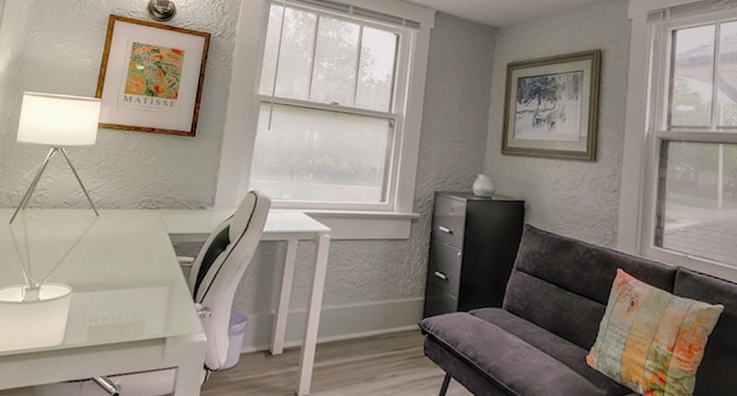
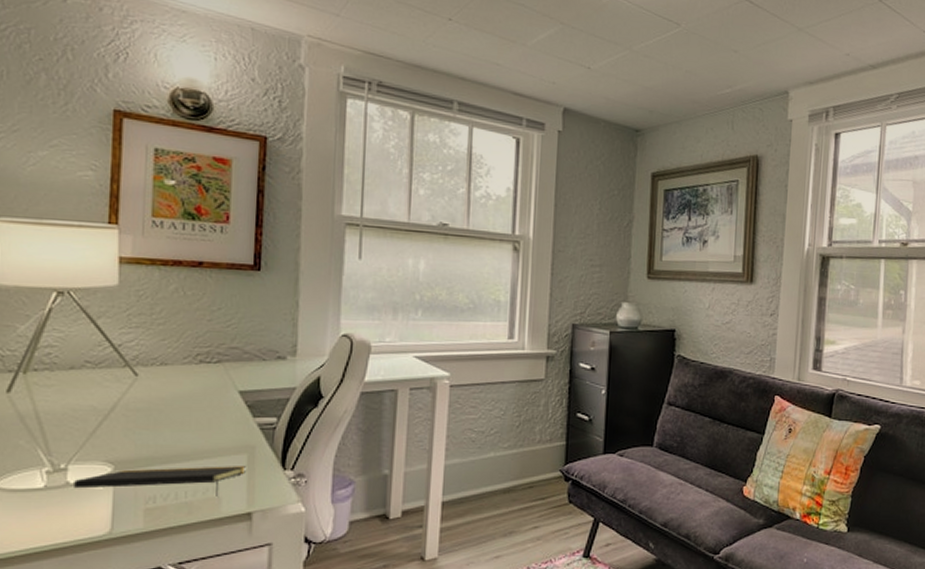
notepad: none [42,292,166,321] -> present [74,466,246,496]

